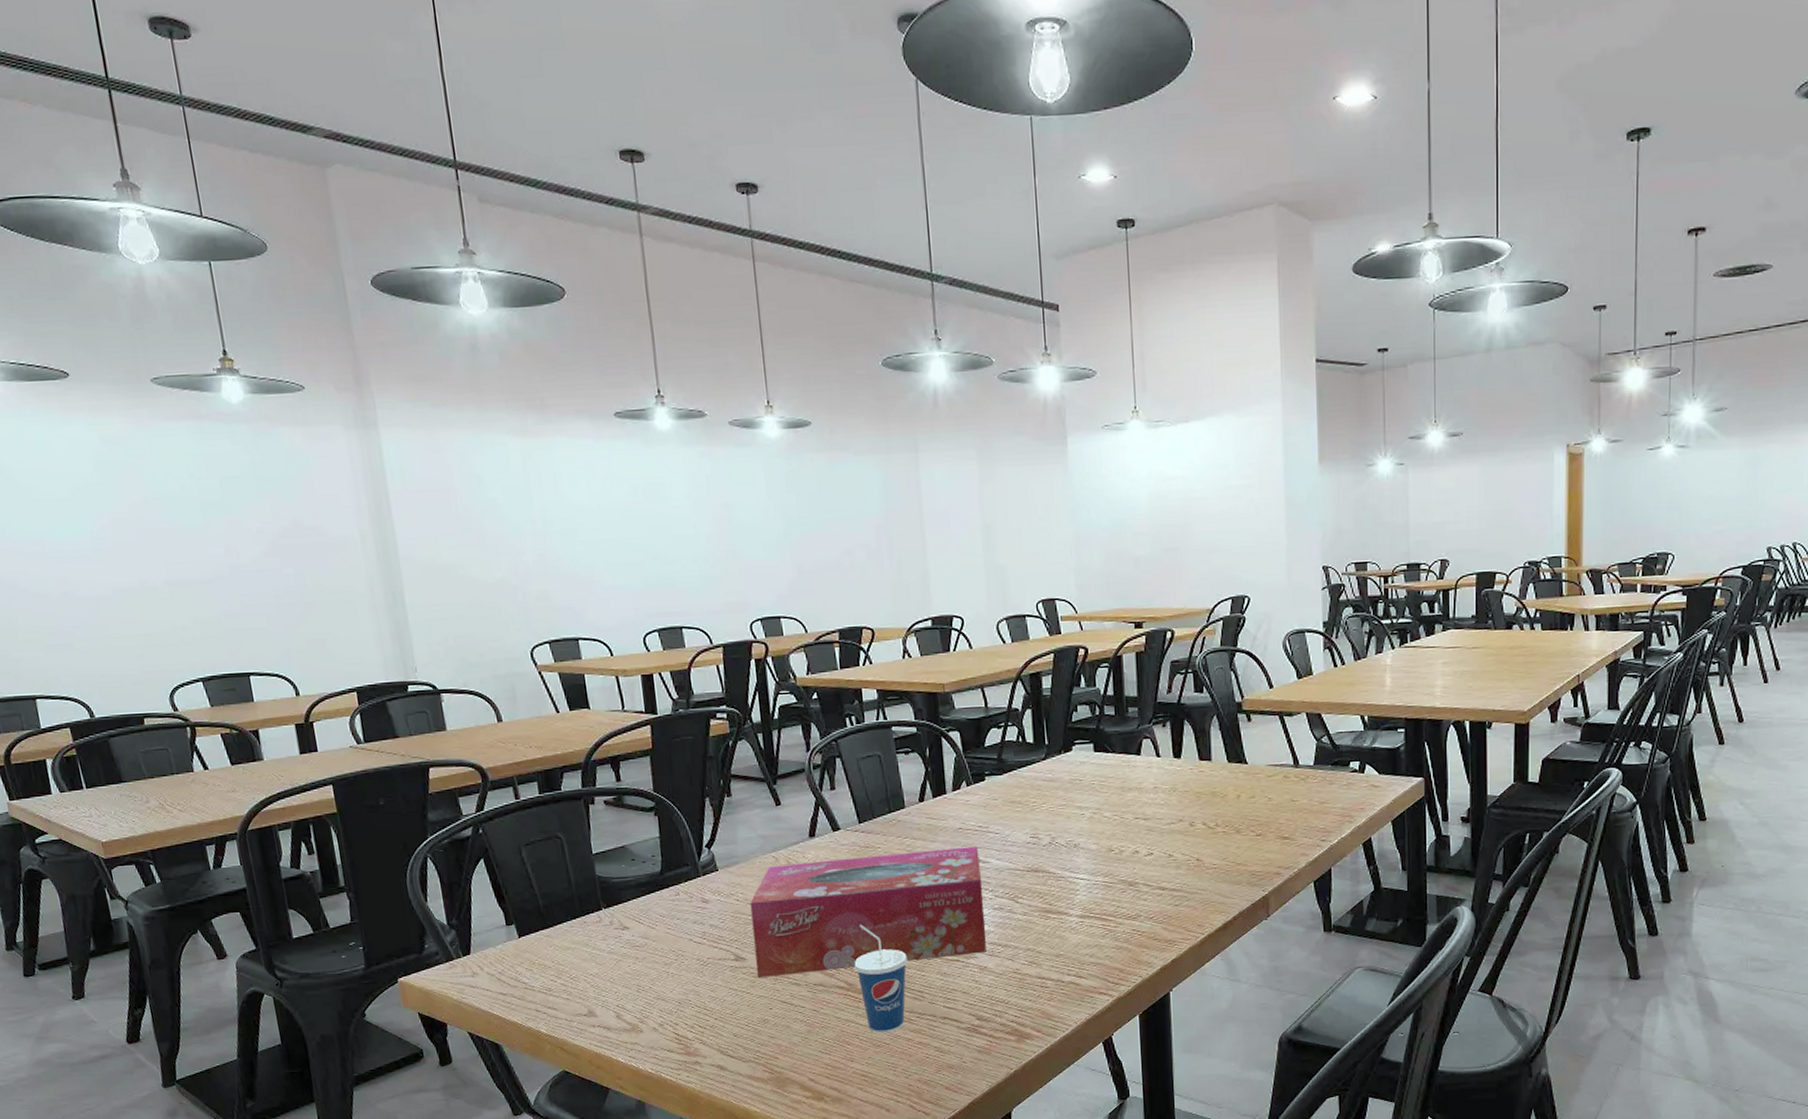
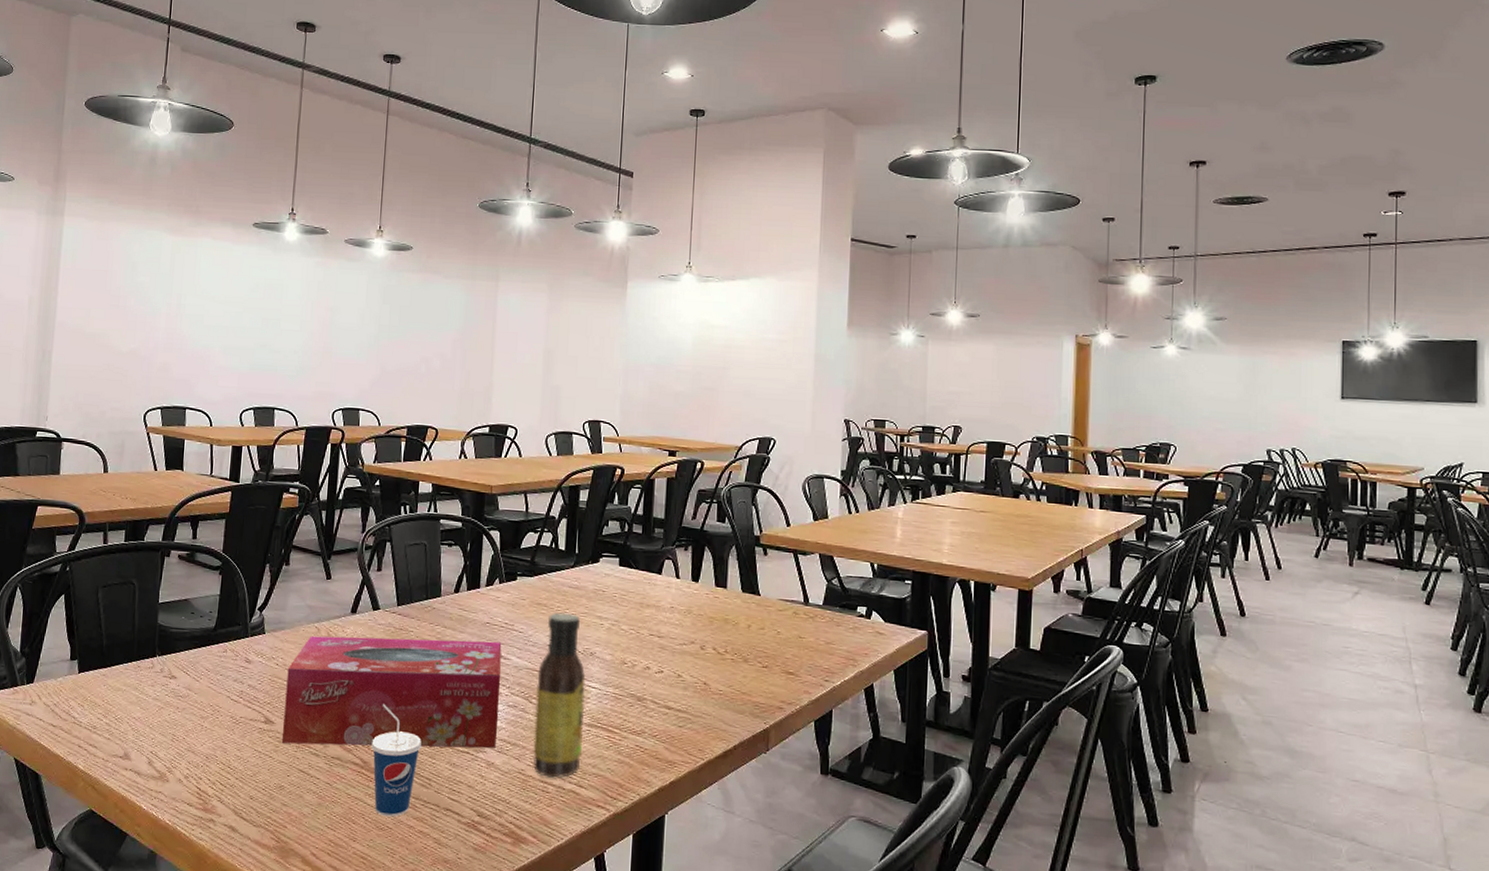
sauce bottle: none [1020,807,1077,973] -> present [533,612,586,778]

